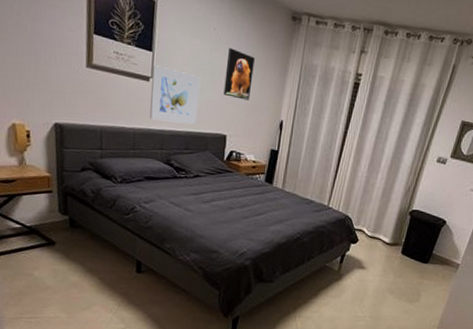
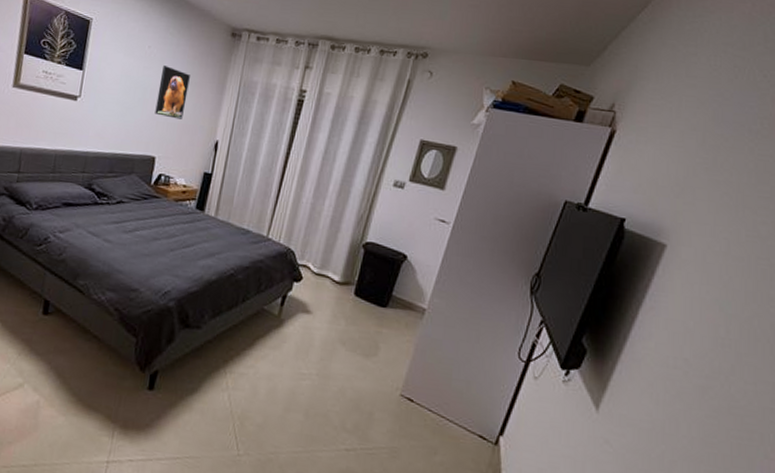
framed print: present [150,65,201,125] -> none [74,84,132,146]

